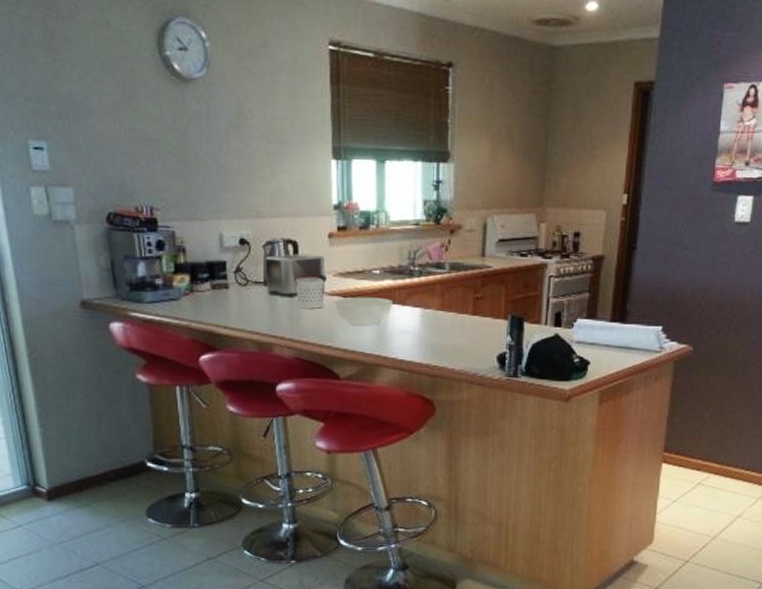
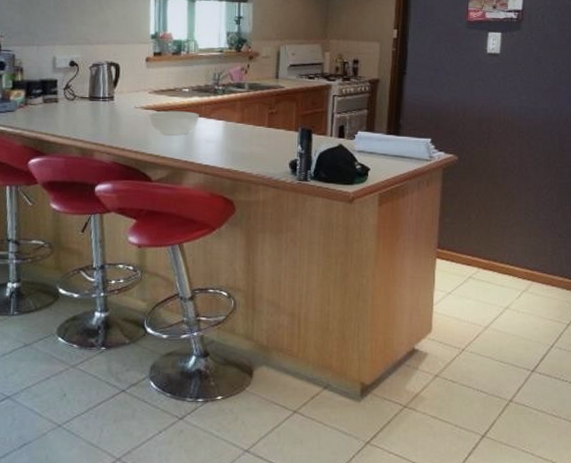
toaster: present [265,253,328,299] -> none [90,74,144,112]
mug: present [296,278,325,309] -> none [116,94,141,120]

